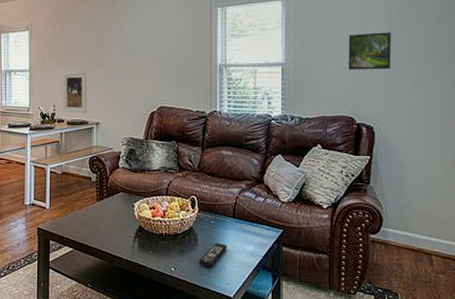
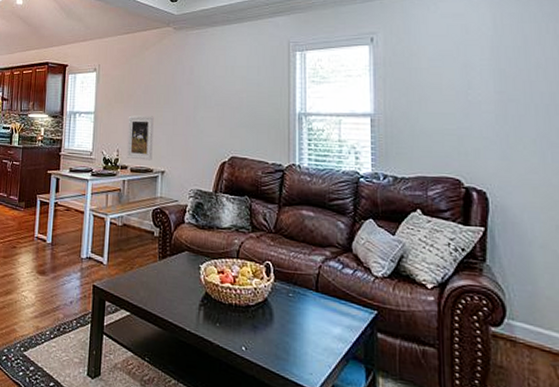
remote control: present [198,242,228,267] -> none [274,320,310,351]
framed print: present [348,32,391,70] -> none [449,82,504,126]

